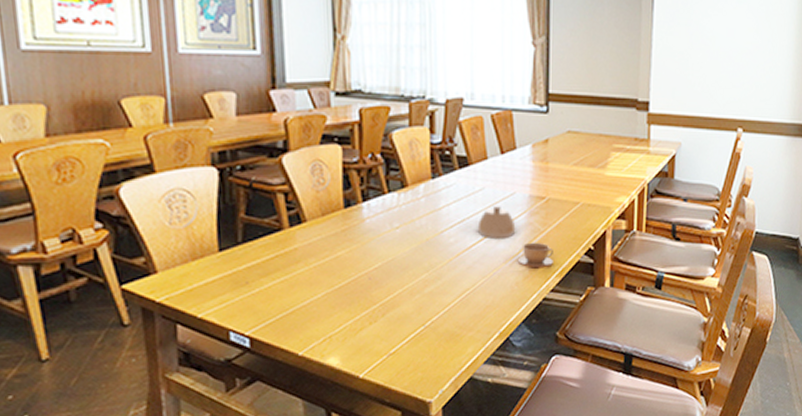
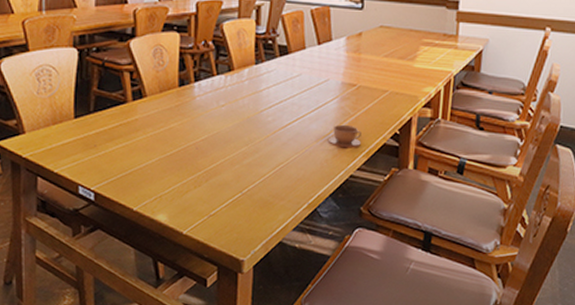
sugar bowl: present [477,205,516,240] -> none [293,89,328,121]

